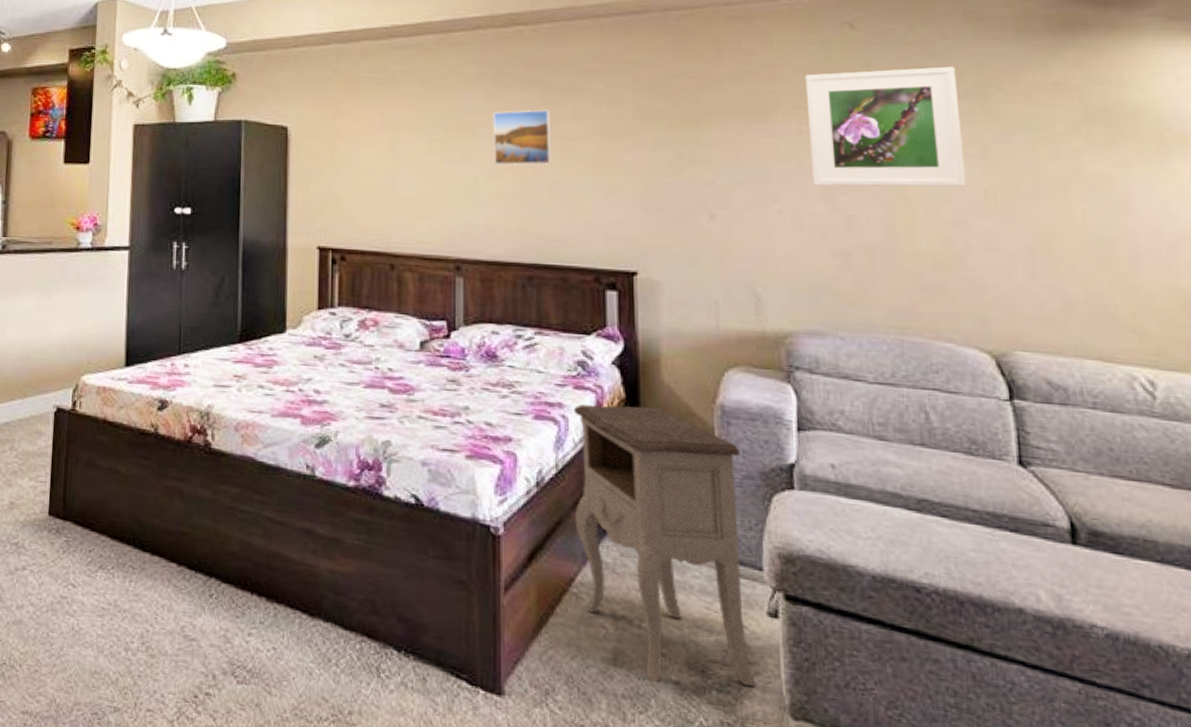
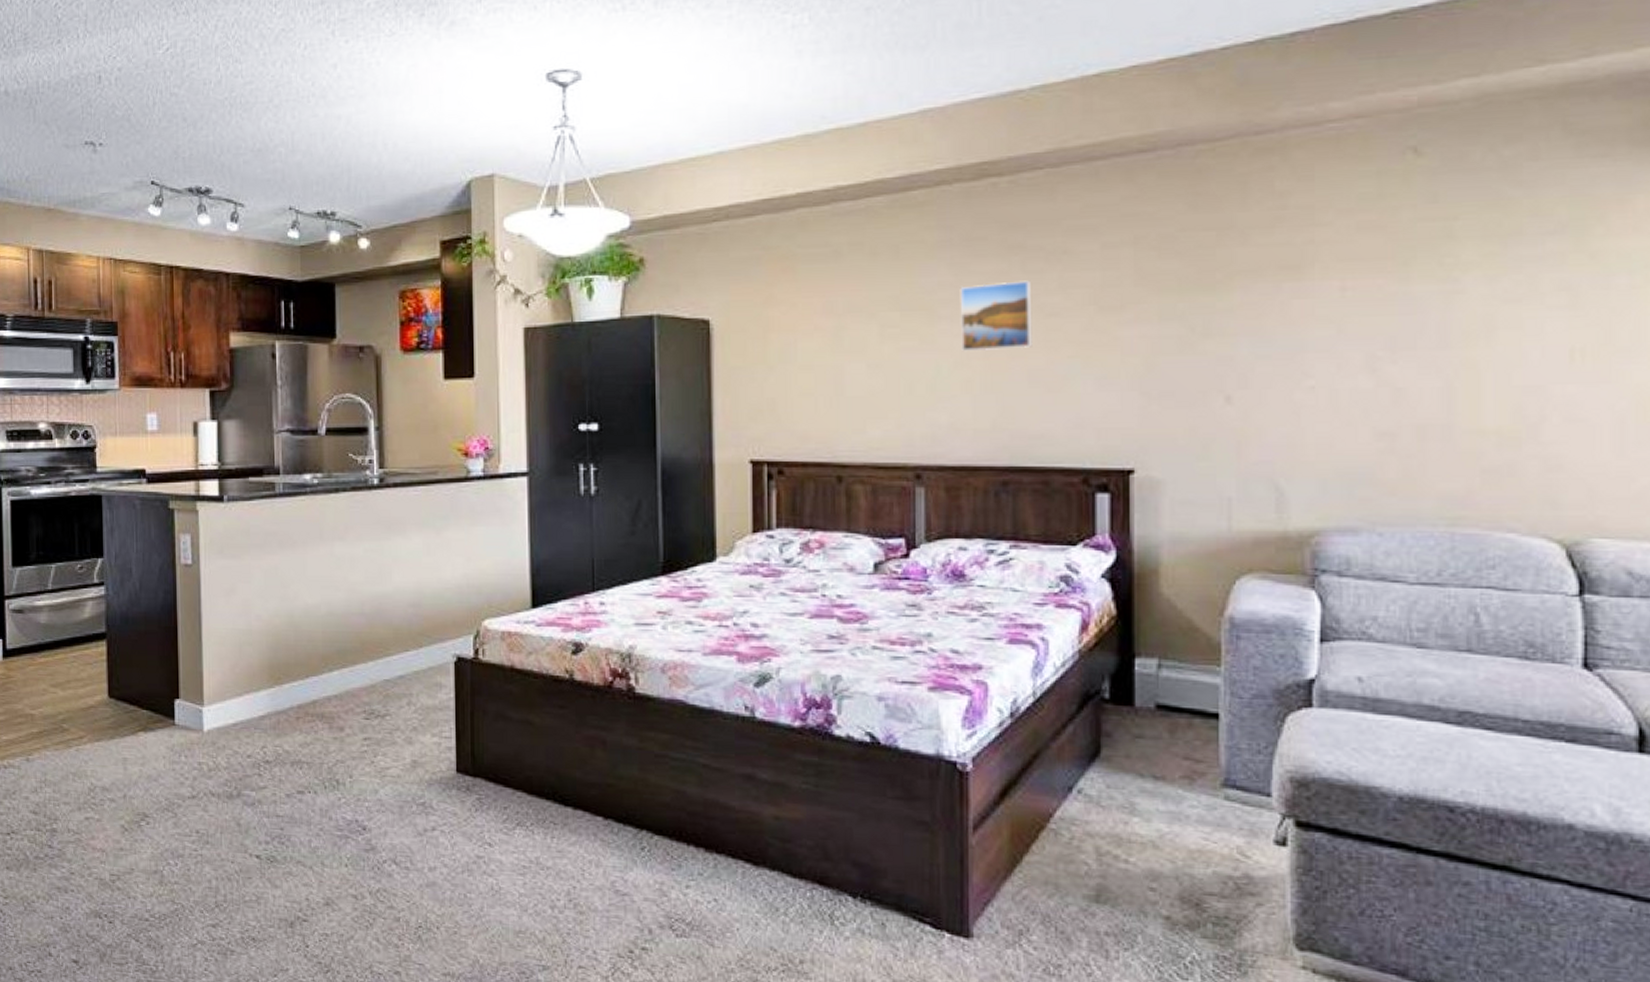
nightstand: present [574,404,756,687] -> none [1054,623,1257,919]
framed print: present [805,66,966,187] -> none [1353,195,1548,354]

